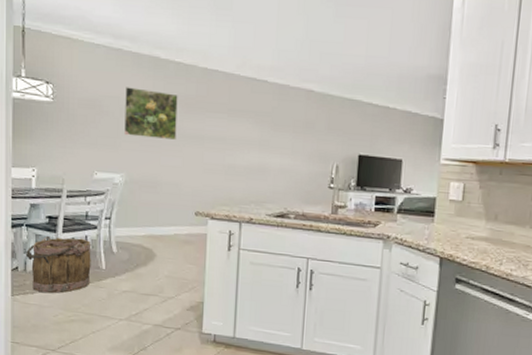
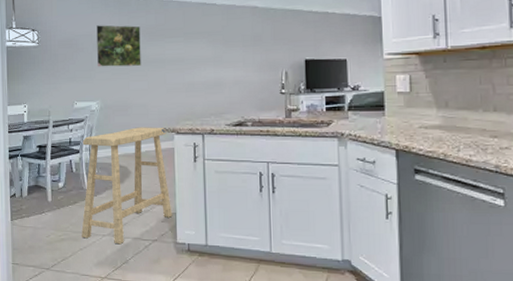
bucket: present [25,236,91,294] -> none [21,163,76,216]
stool: none [95,207,200,331] -> present [81,127,173,245]

